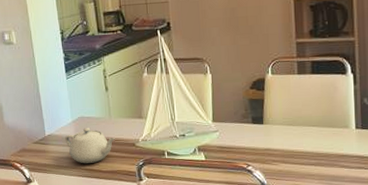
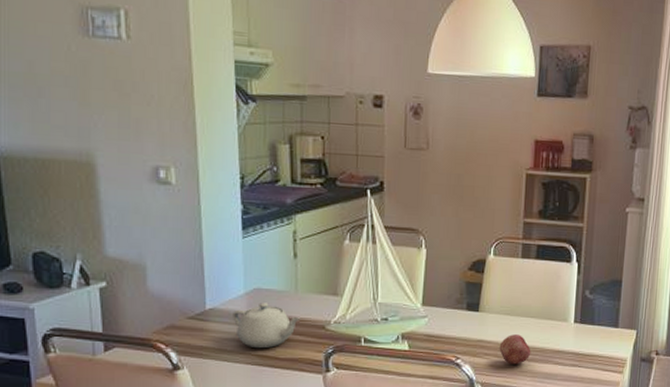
fruit: none [285,142,317,169] -> present [499,334,531,364]

